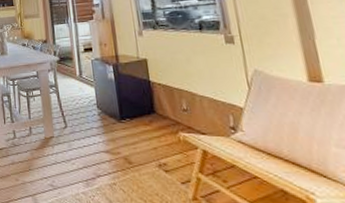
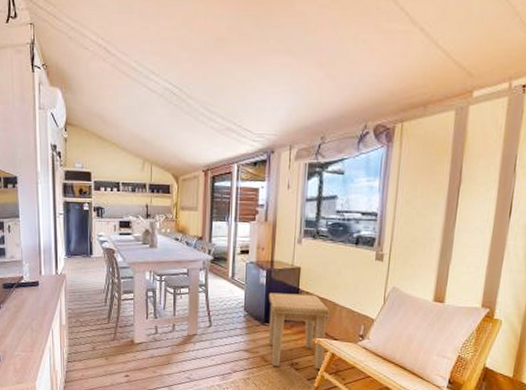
side table: none [119,86,195,170] -> present [268,292,331,369]

